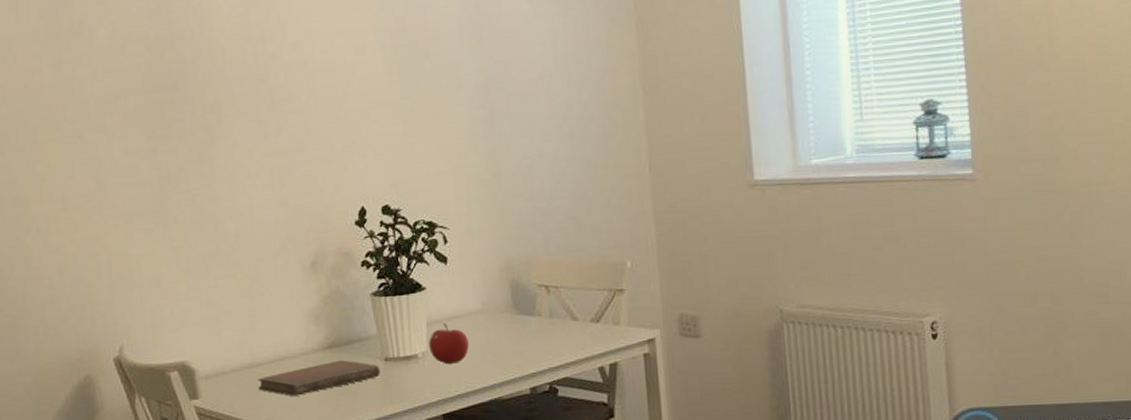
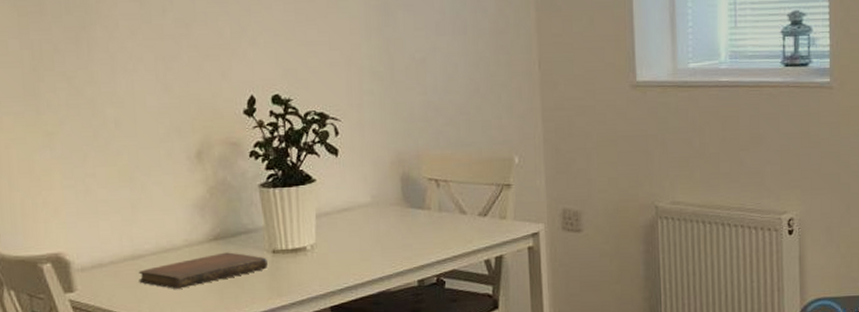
fruit: present [429,323,469,365] -> none [318,216,358,258]

